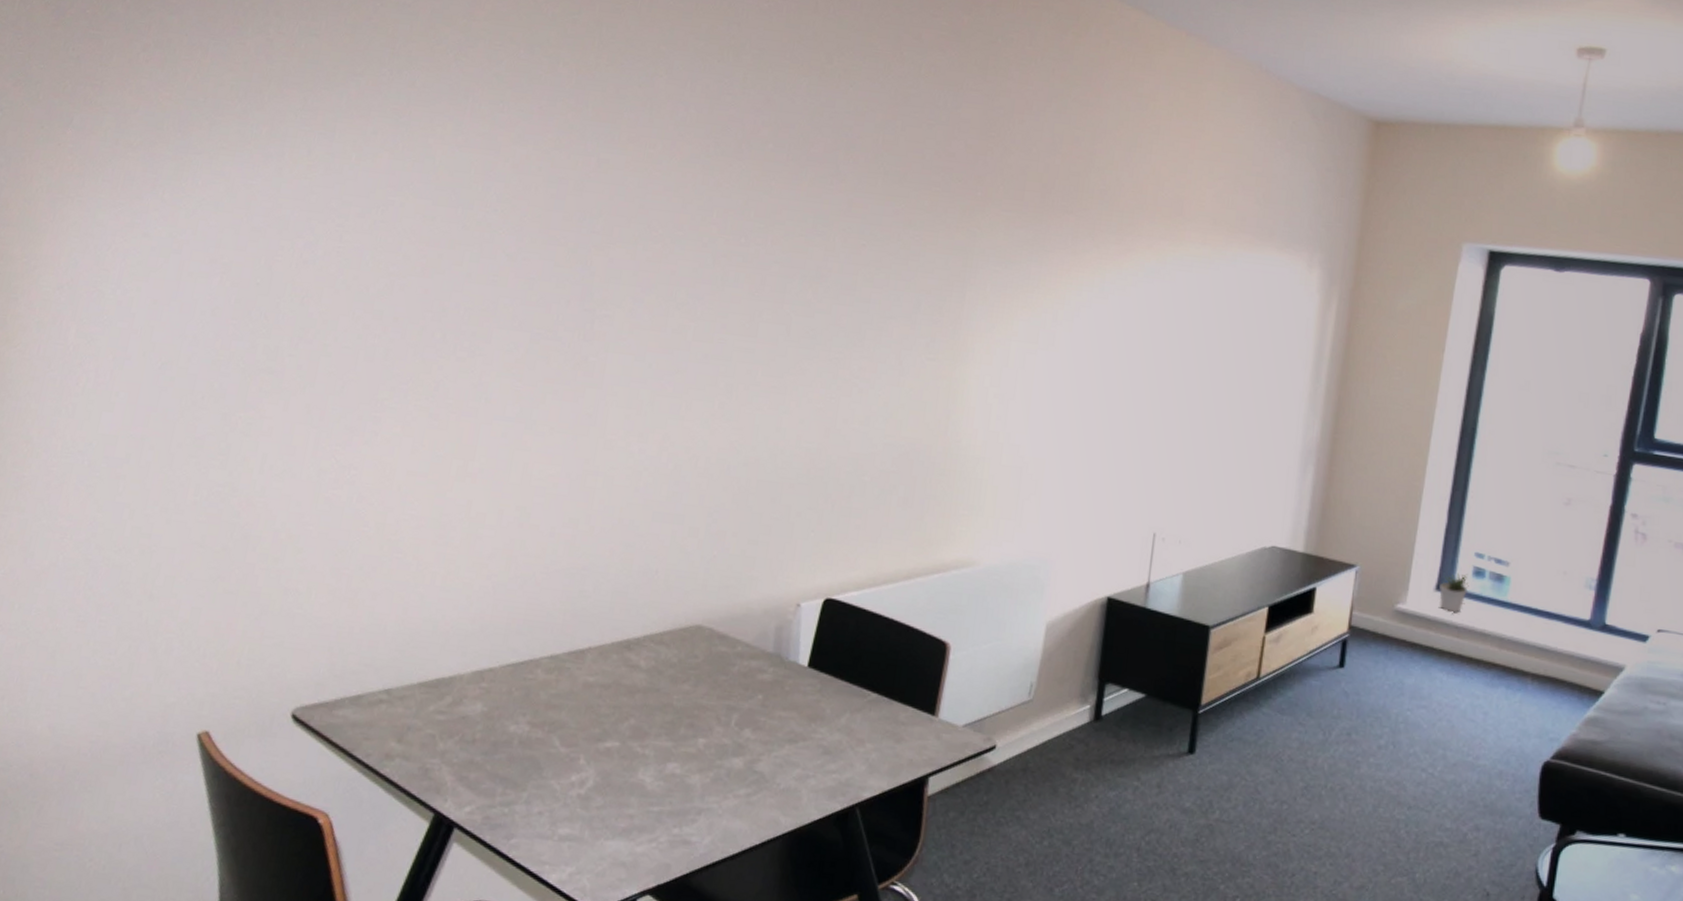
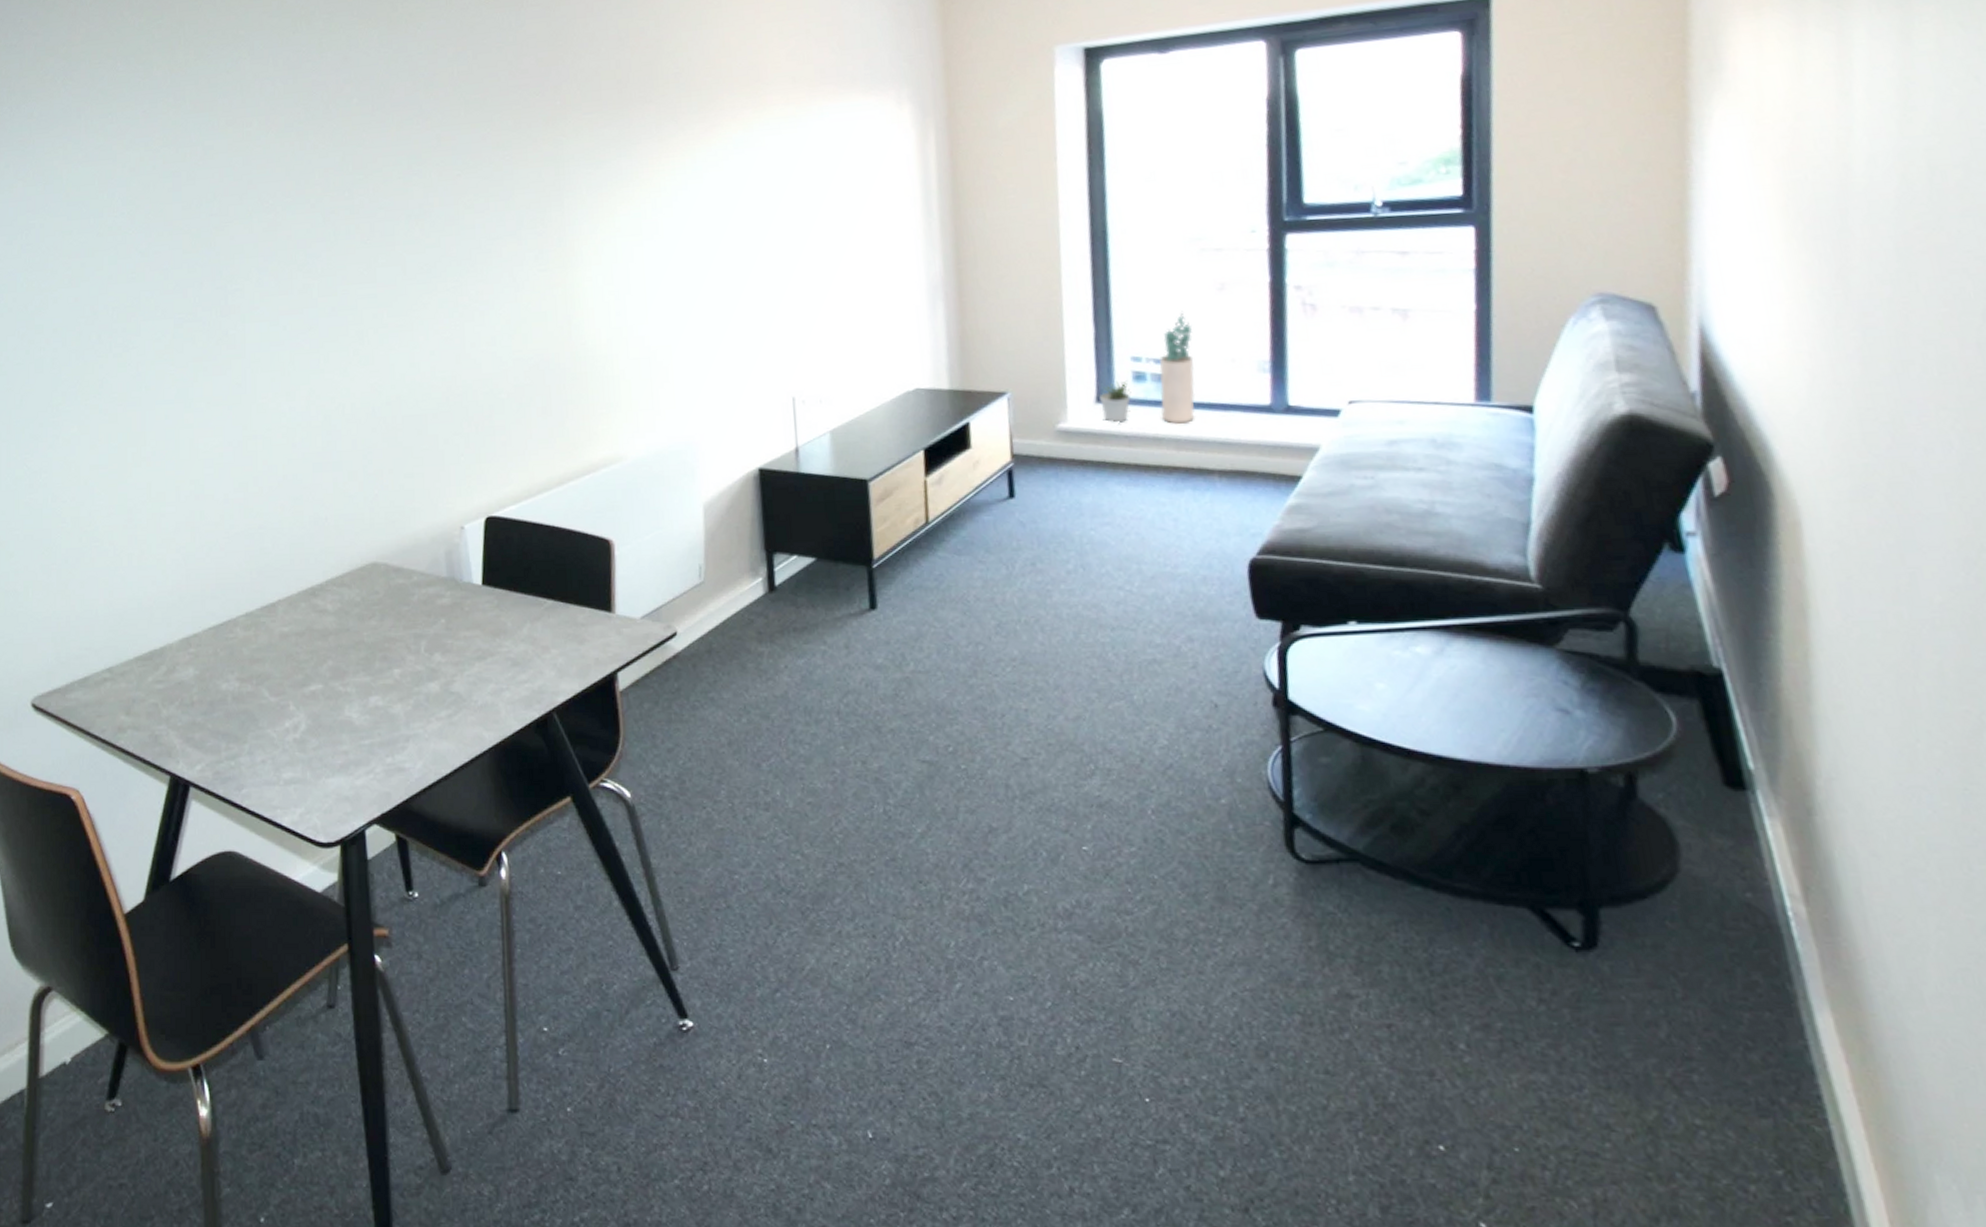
vase: none [1491,517,1534,624] -> present [1158,311,1196,424]

